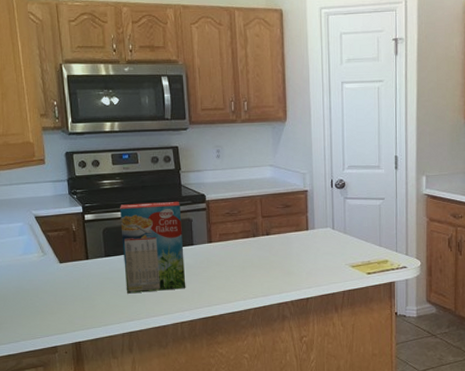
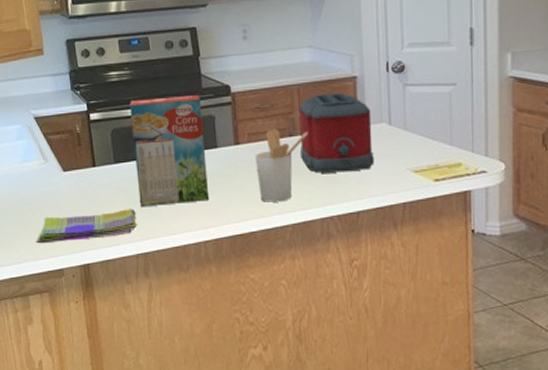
dish towel: none [33,294,123,325] -> present [36,208,137,244]
utensil holder: none [224,231,269,290] -> present [254,129,308,202]
toaster: none [261,203,321,267] -> present [299,93,375,173]

